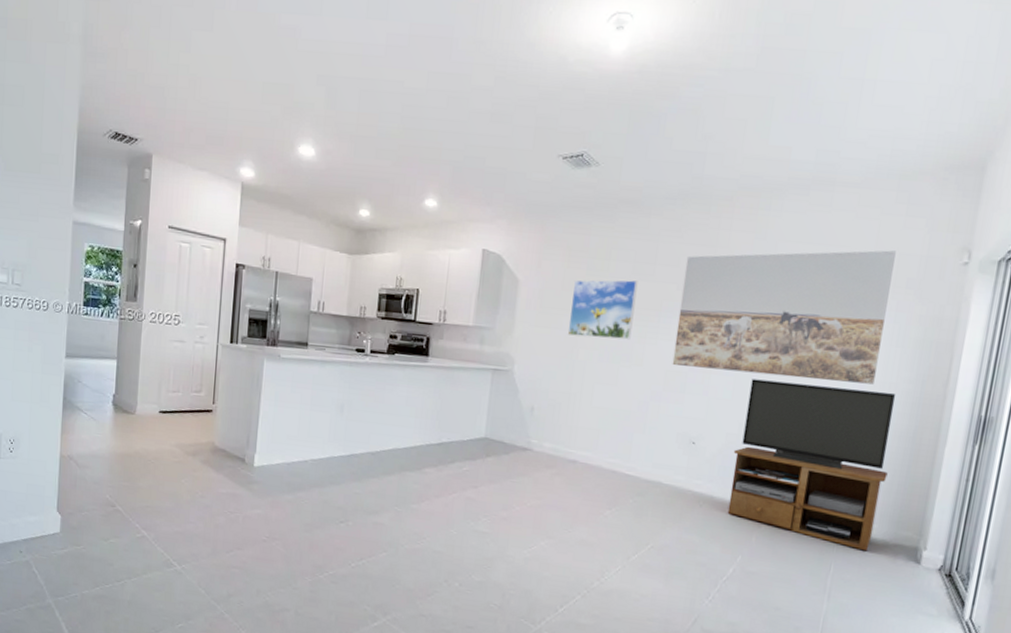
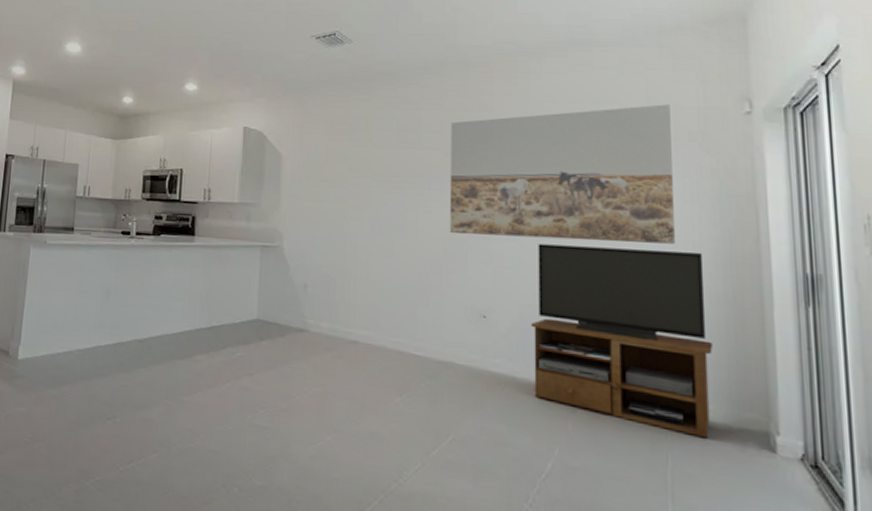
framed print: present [567,280,638,340] -> none [335,149,403,209]

